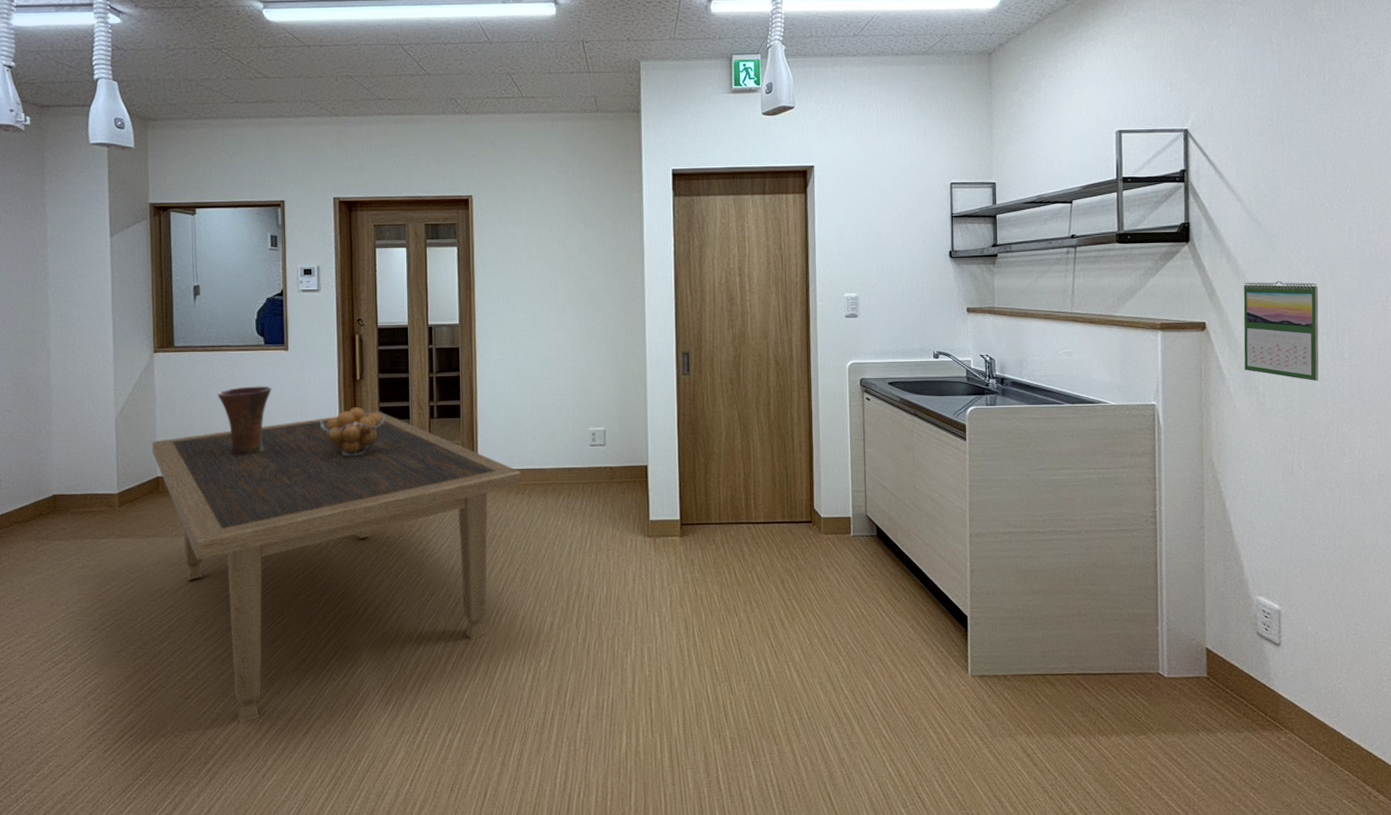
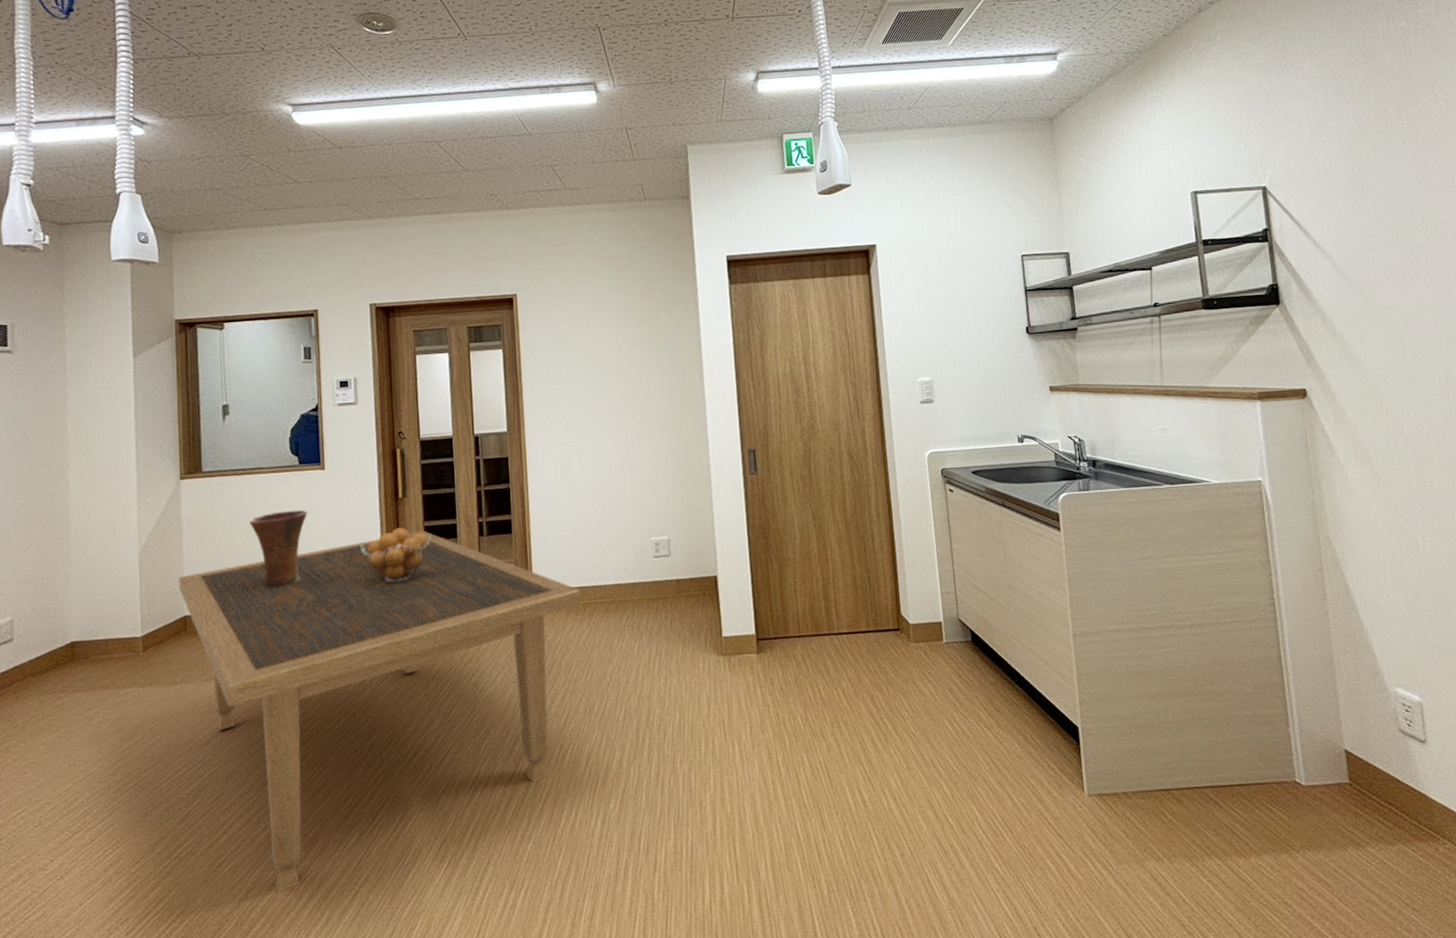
calendar: present [1243,281,1319,381] -> none [1342,341,1435,446]

